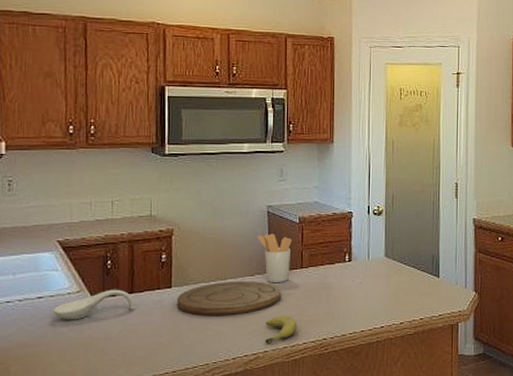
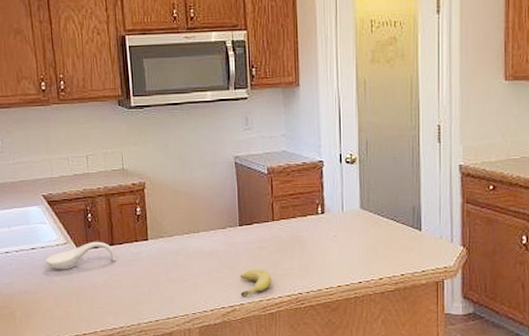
cutting board: present [176,280,281,317] -> none [153,233,254,269]
utensil holder: present [258,234,292,283] -> none [227,185,261,236]

